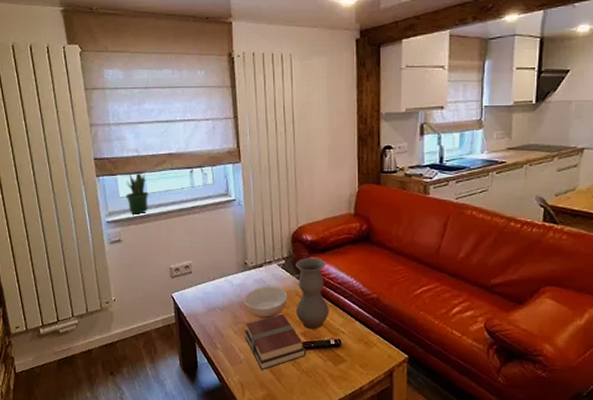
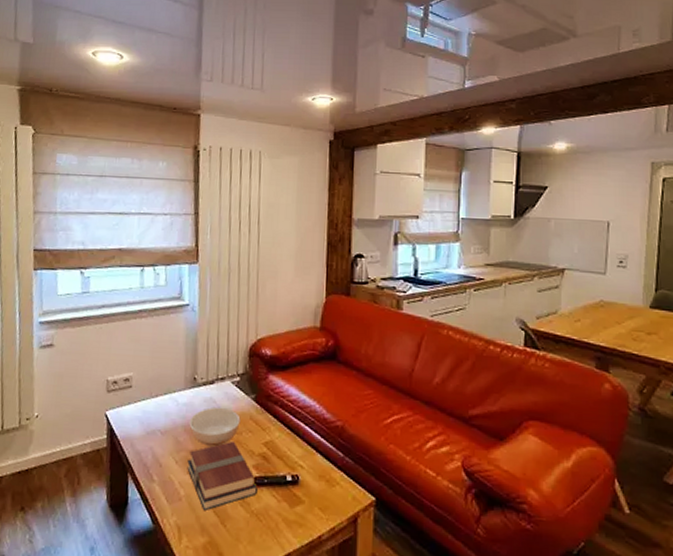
planter: present [125,171,148,215] -> none [64,266,91,316]
vase: present [296,257,329,329] -> none [248,375,287,461]

